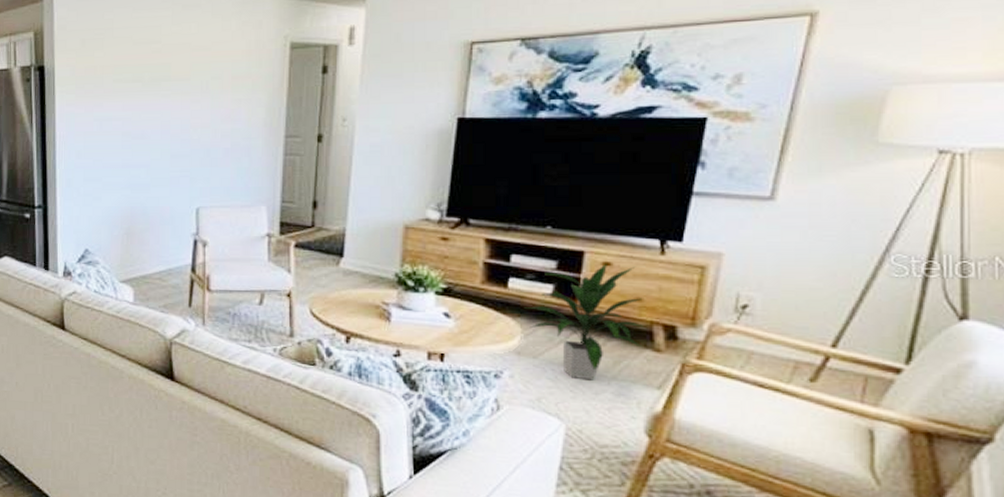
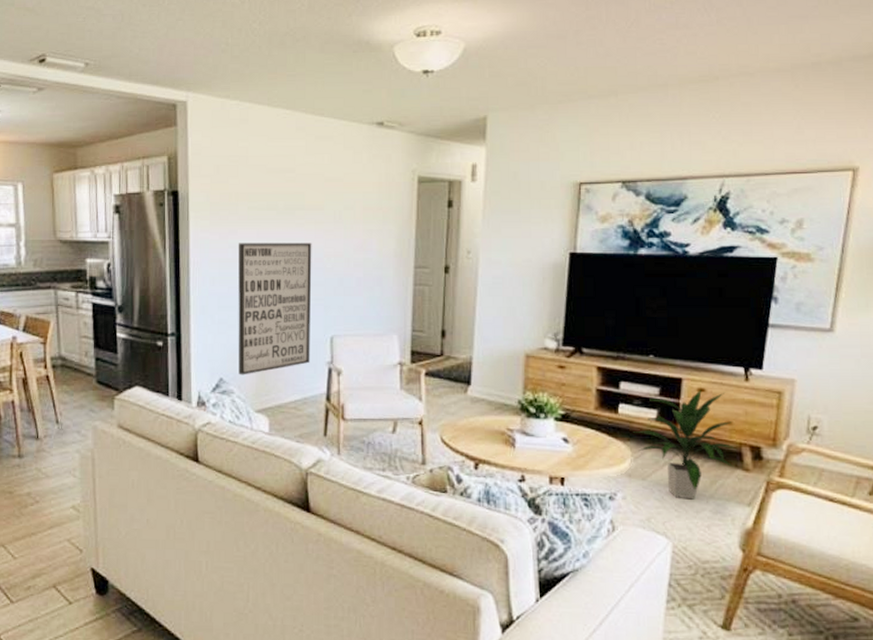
wall art: none [103,114,178,247] -> present [238,242,312,375]

